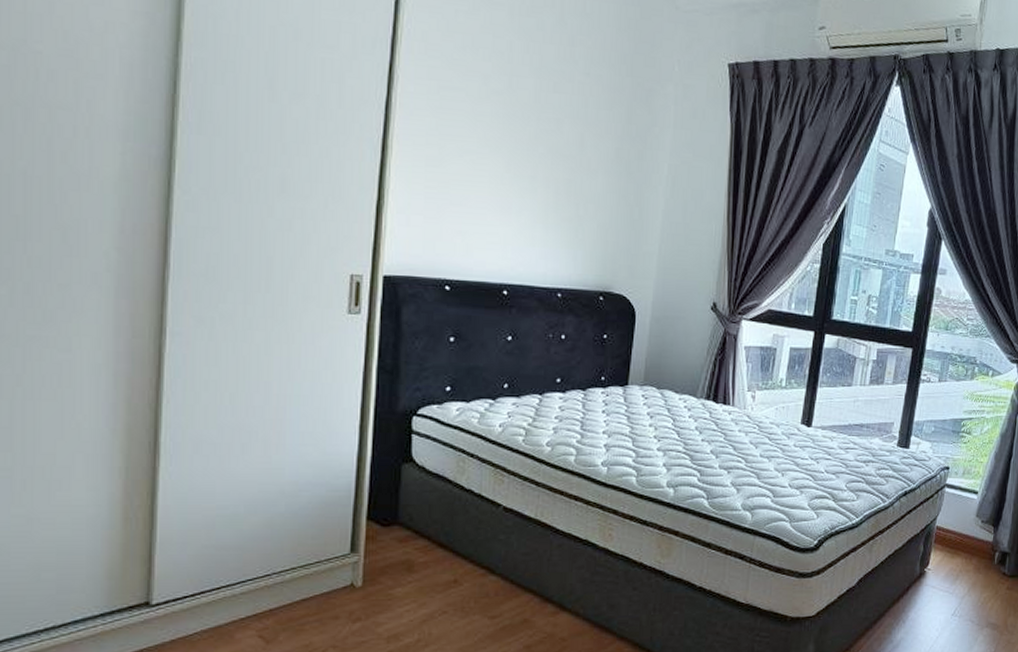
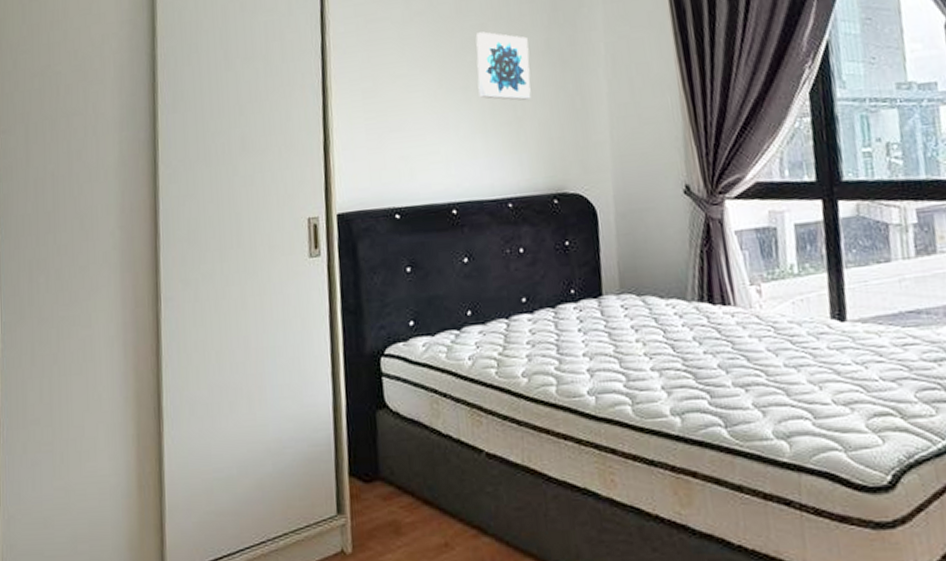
wall art: none [545,126,600,201] -> present [475,31,532,101]

